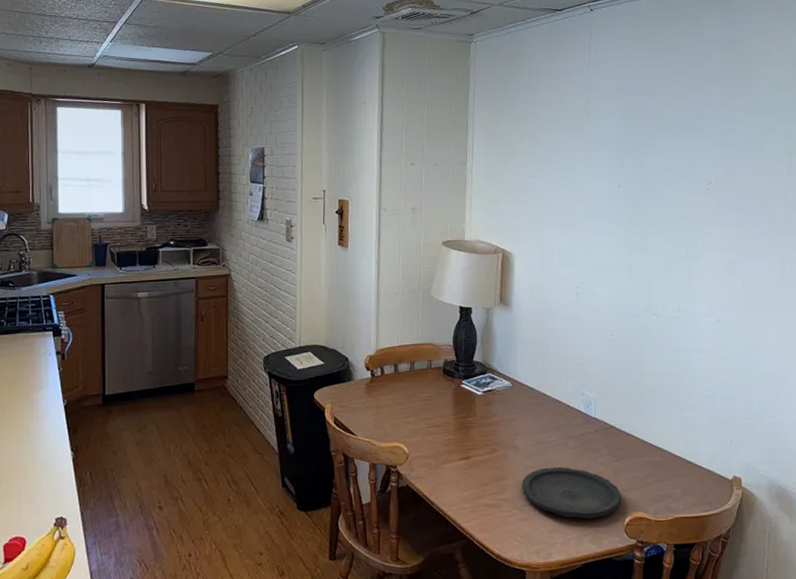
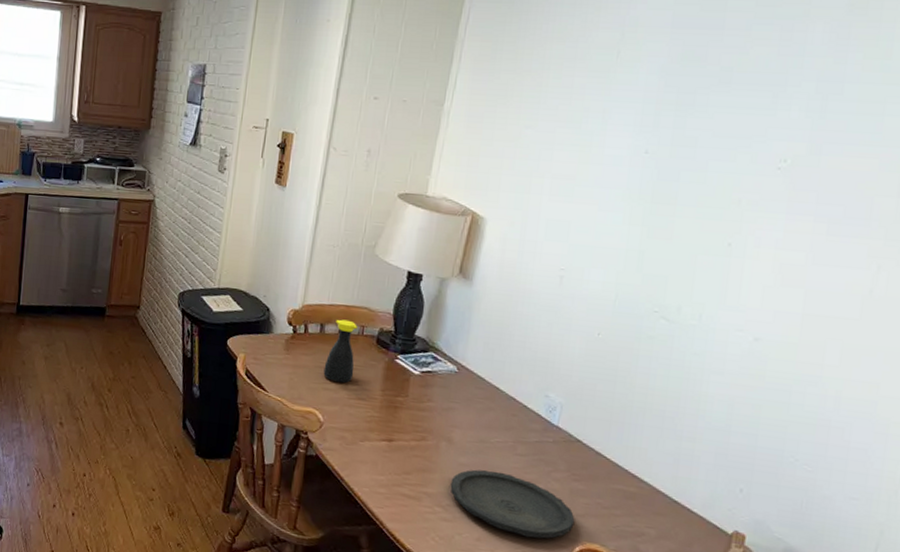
bottle: none [402,357,429,415] -> present [323,319,357,383]

